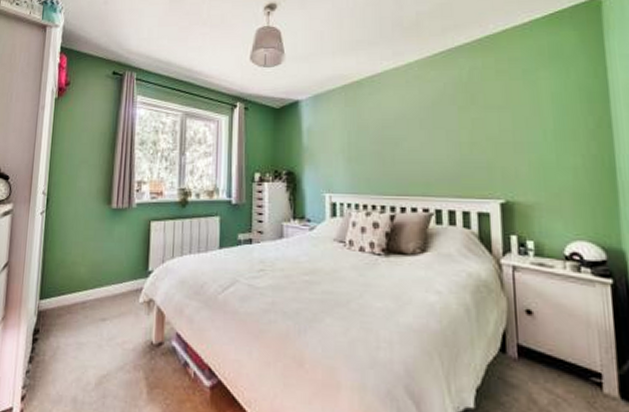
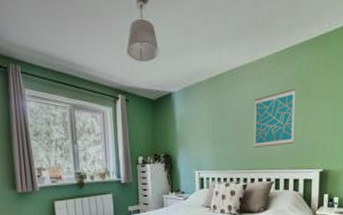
wall art: none [401,97,458,168] -> present [254,88,296,148]

